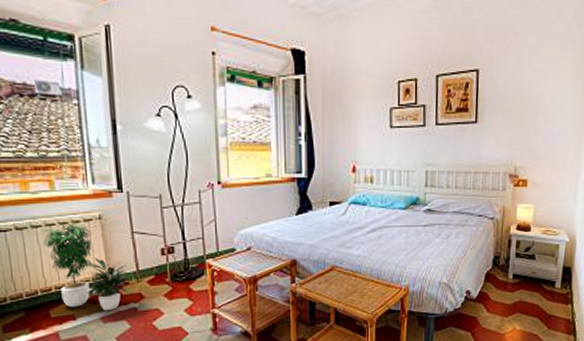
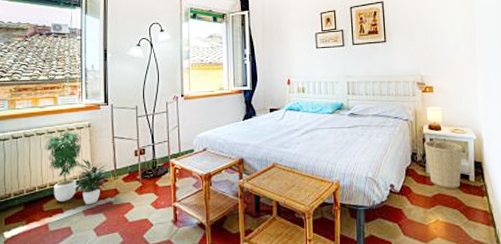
basket: none [509,236,552,295] -> present [424,134,463,188]

